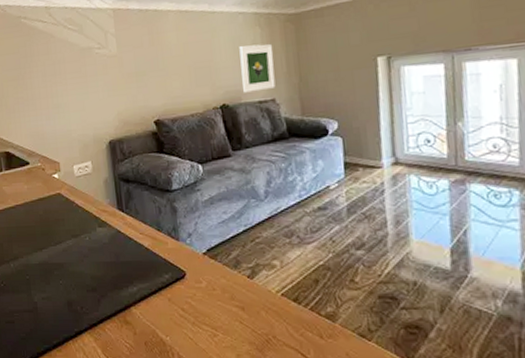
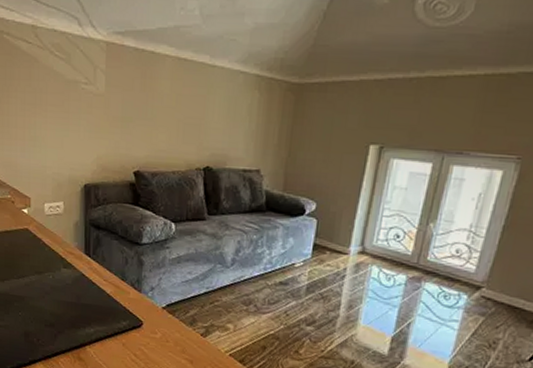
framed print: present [239,44,276,93] -> none [230,107,269,159]

